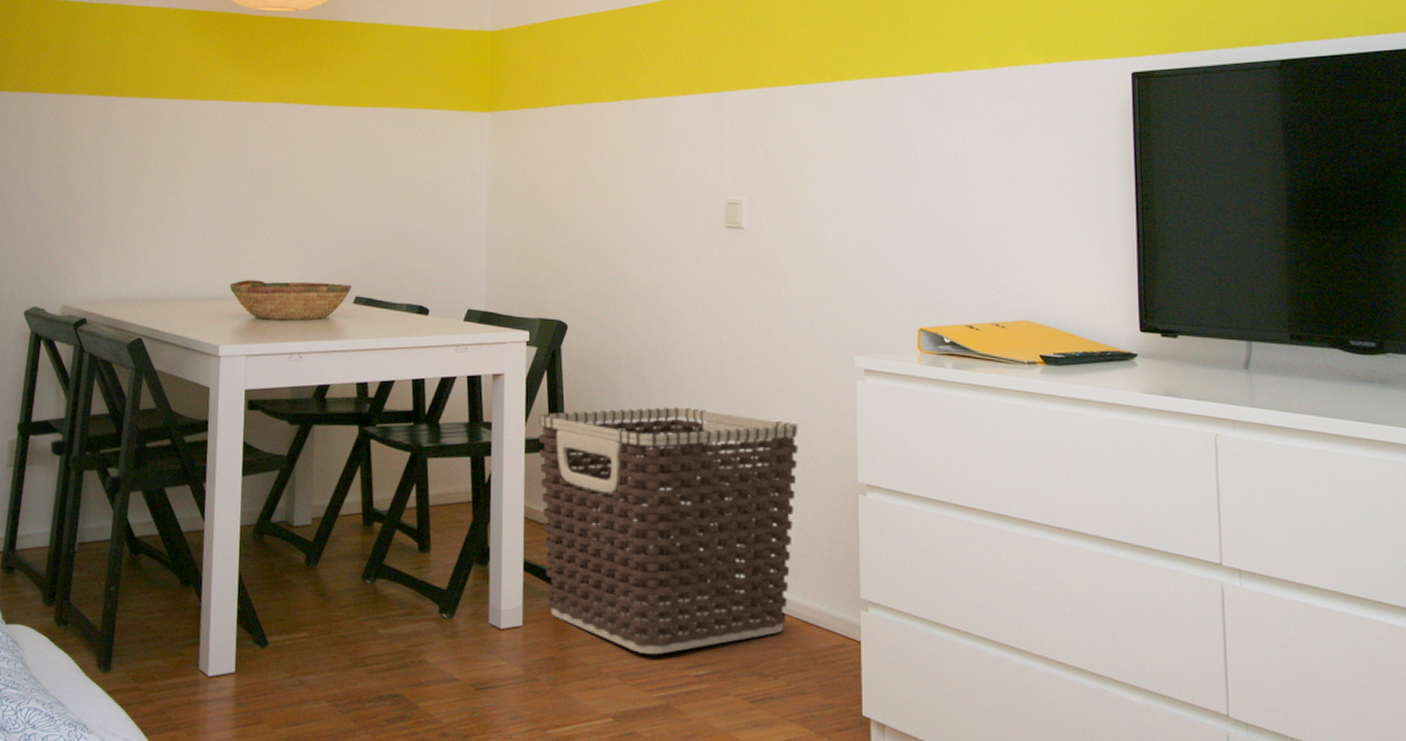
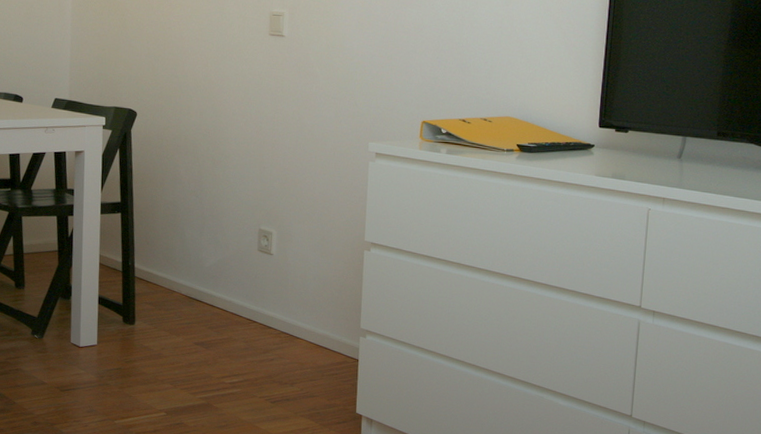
clothes hamper: present [538,407,798,655] -> none [111,180,320,368]

